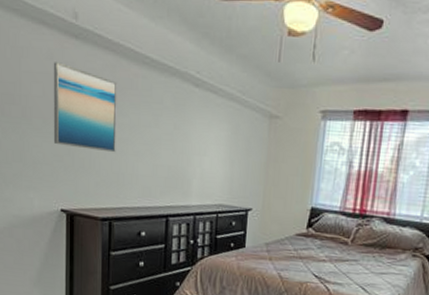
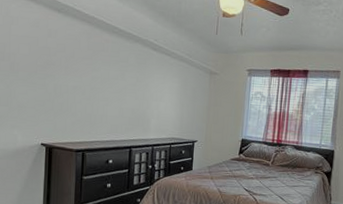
wall art: present [53,62,118,153] -> none [36,29,92,99]

